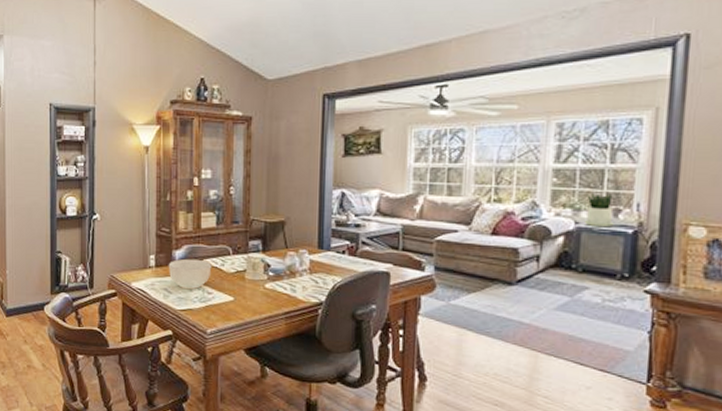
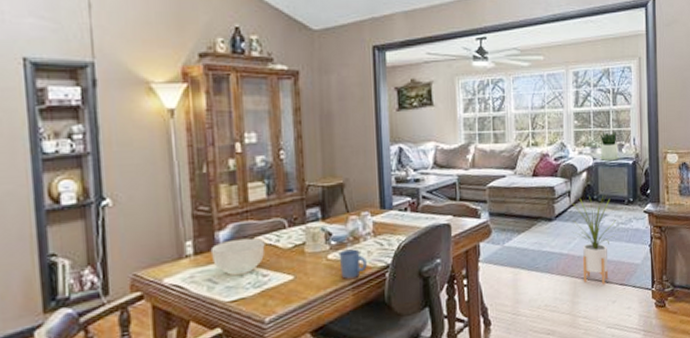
mug: none [275,282,301,309] -> present [338,249,367,279]
house plant: none [537,263,604,367] -> present [571,195,618,285]

